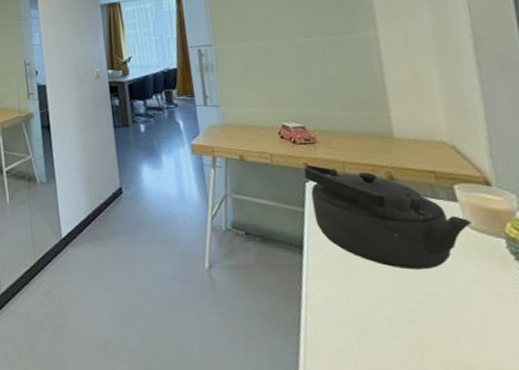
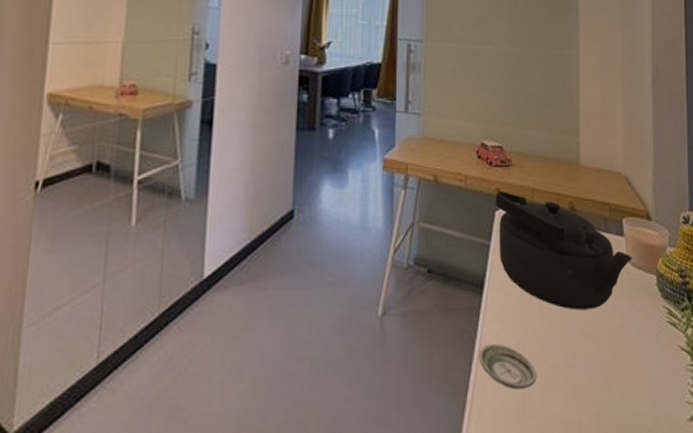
saucer: none [306,295,372,336] -> present [479,343,537,390]

